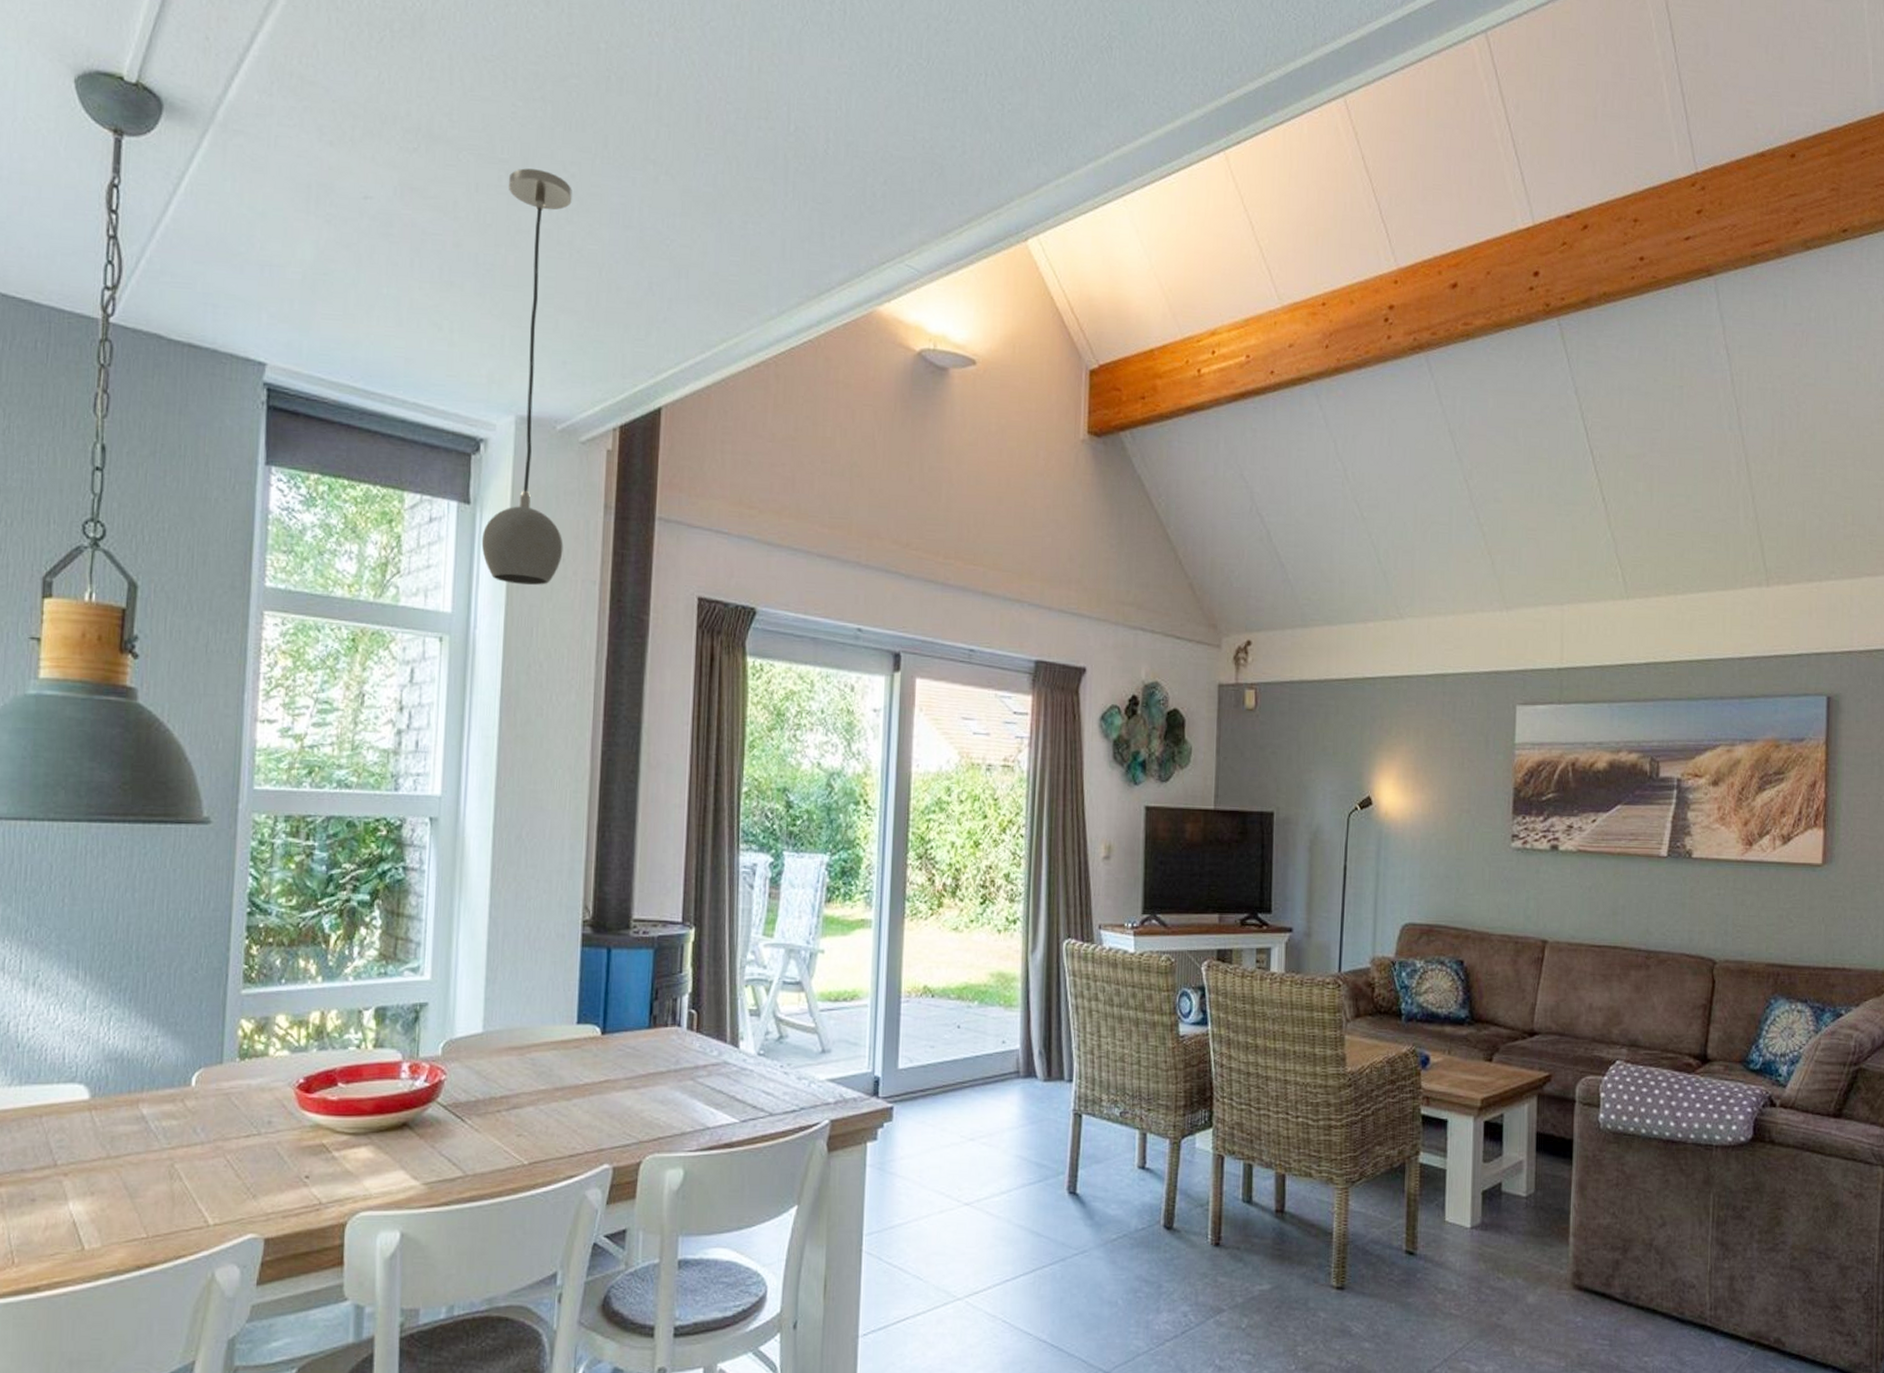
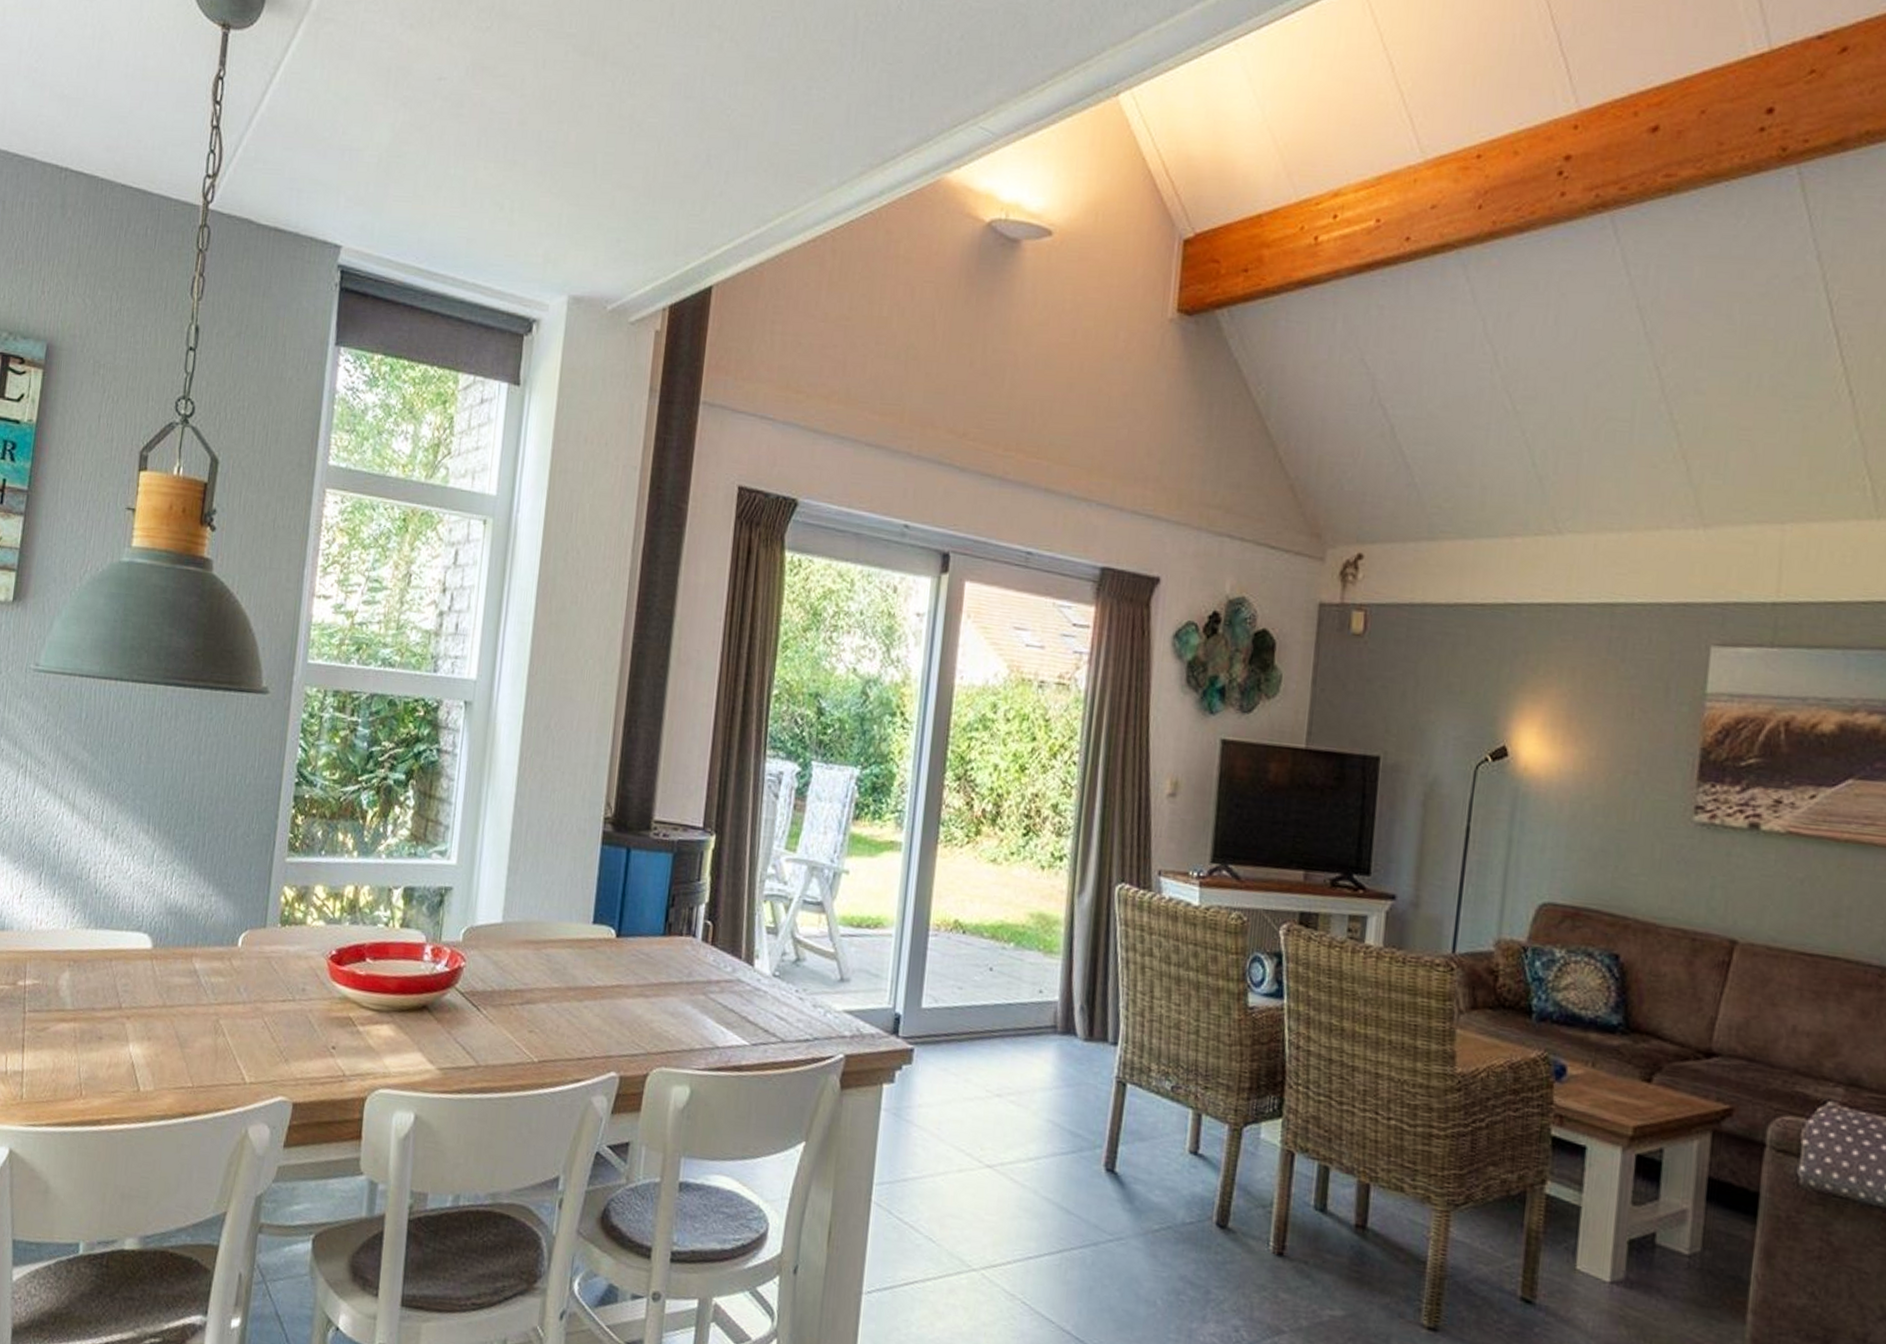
light fixture: present [481,168,572,586] -> none [528,42,636,470]

